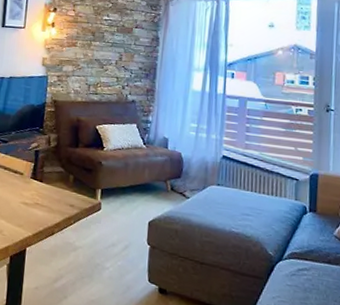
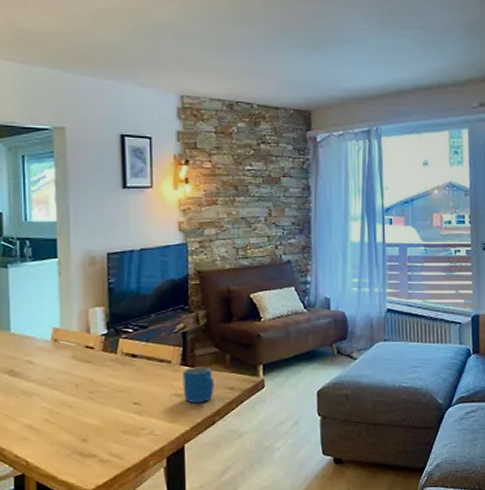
mug: none [30,181,57,214] -> present [183,366,214,404]

